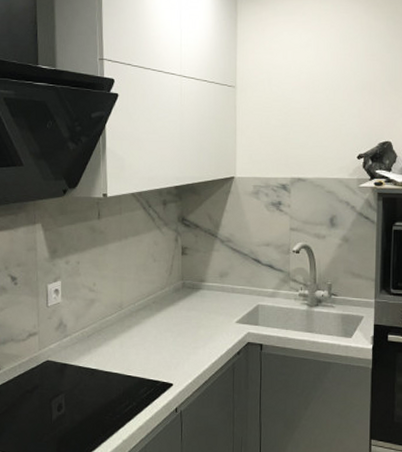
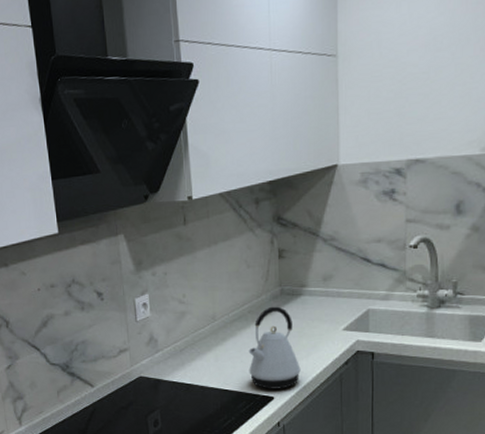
kettle: none [151,298,198,376] -> present [248,306,301,389]

